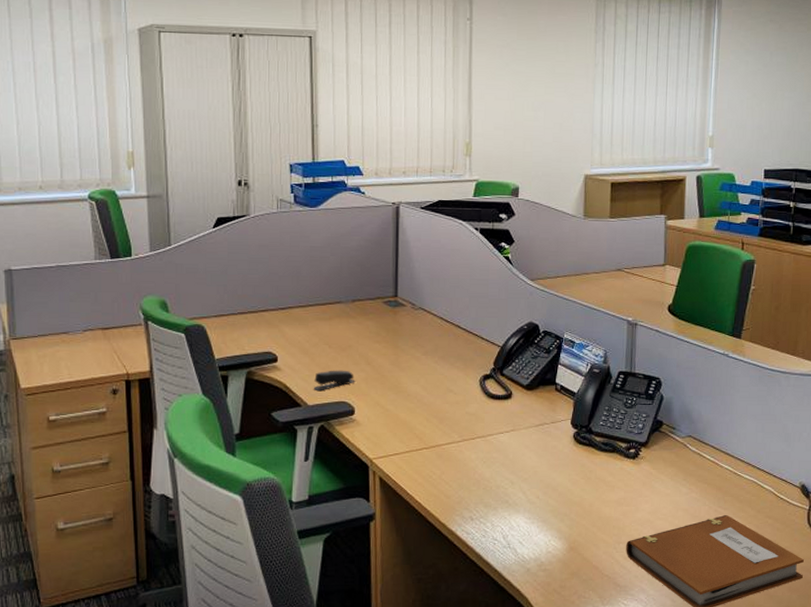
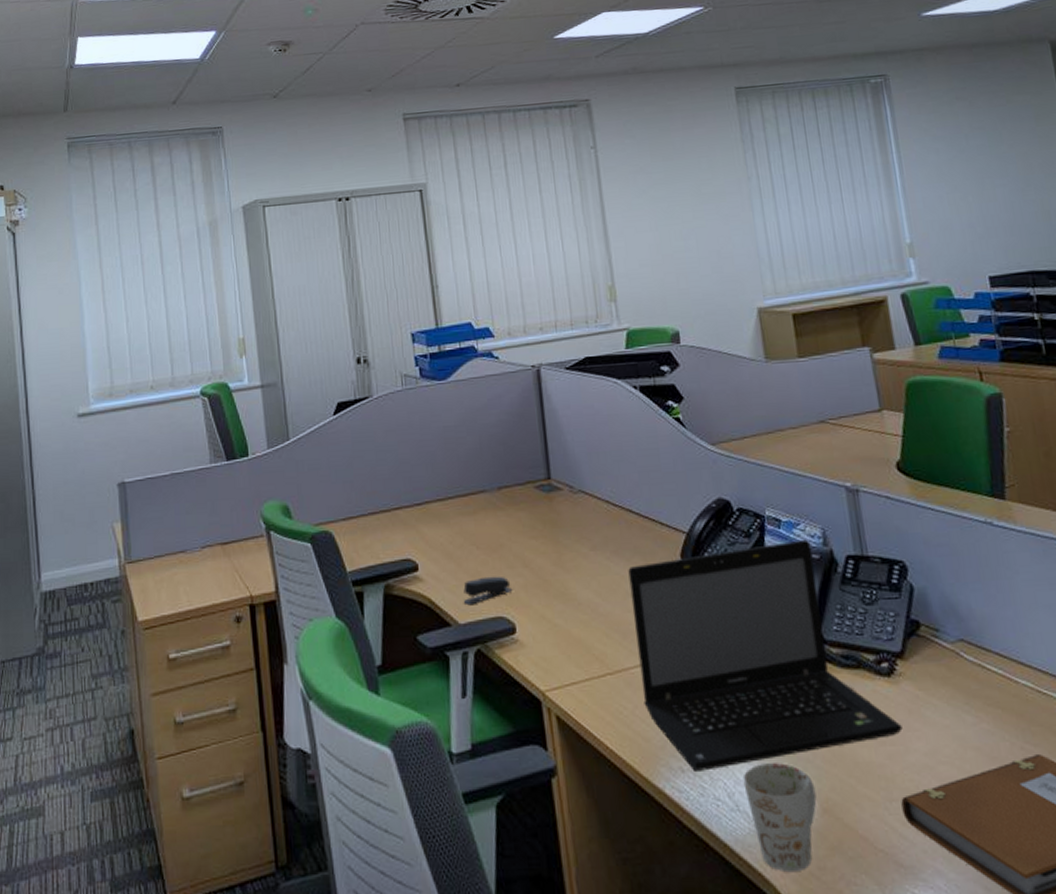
laptop: none [449,357,637,520] -> present [628,539,903,771]
mug: none [516,516,567,589] -> present [742,763,817,873]

